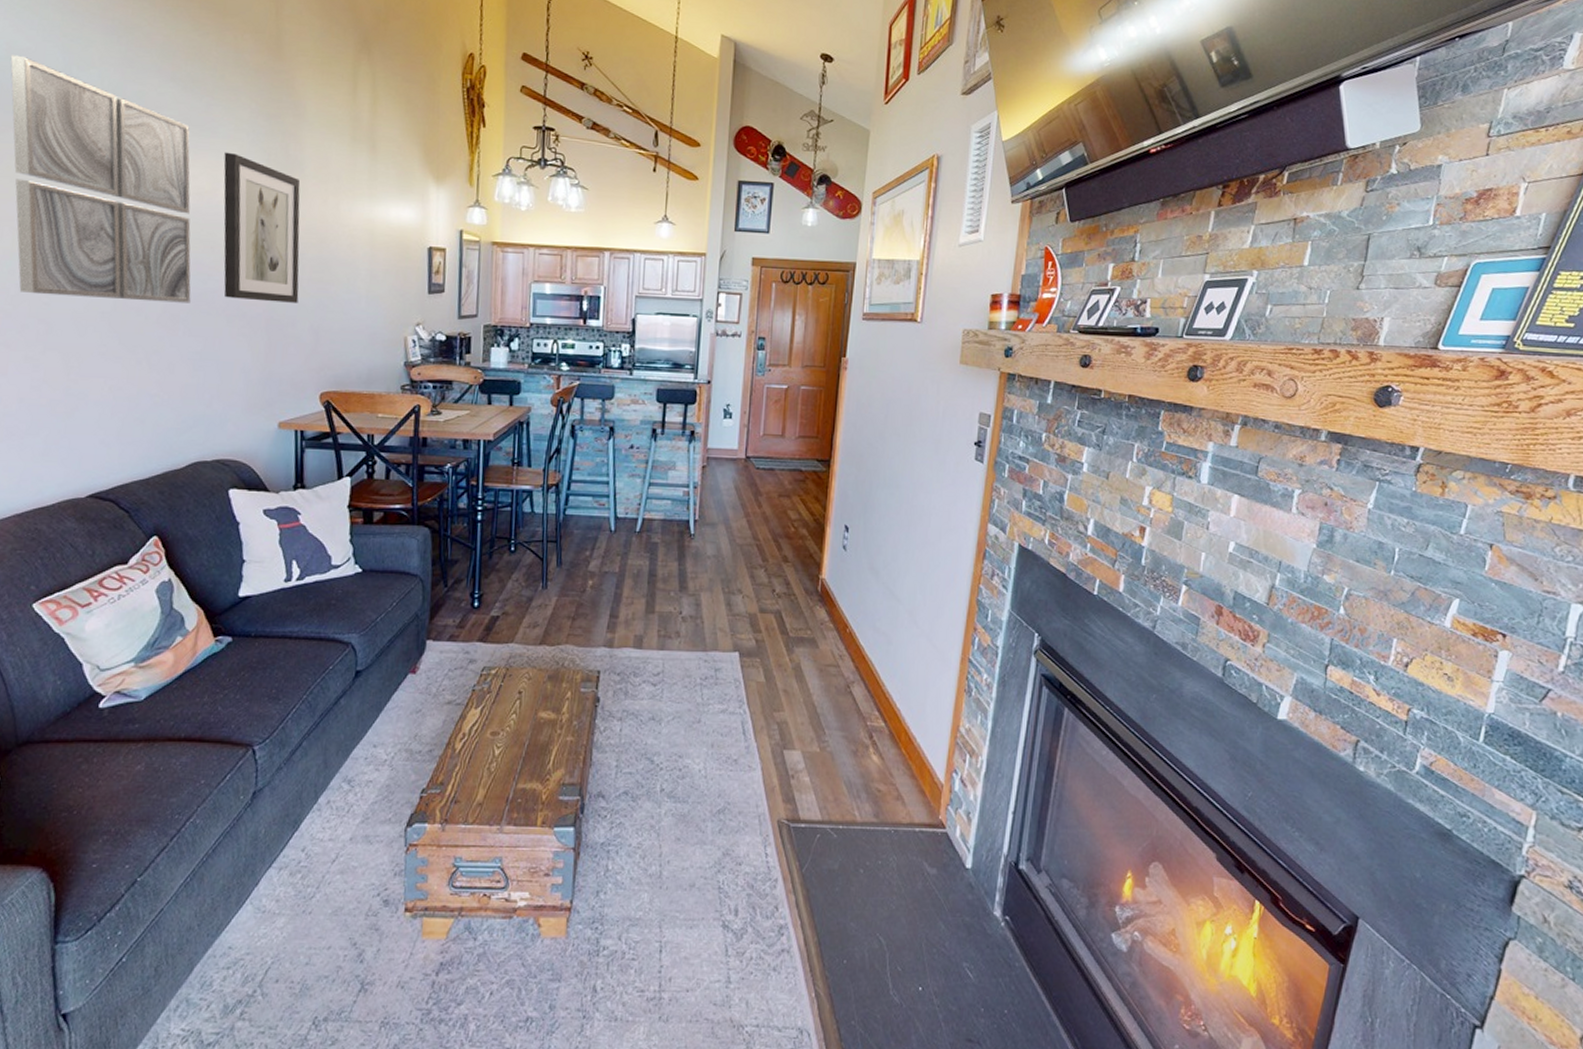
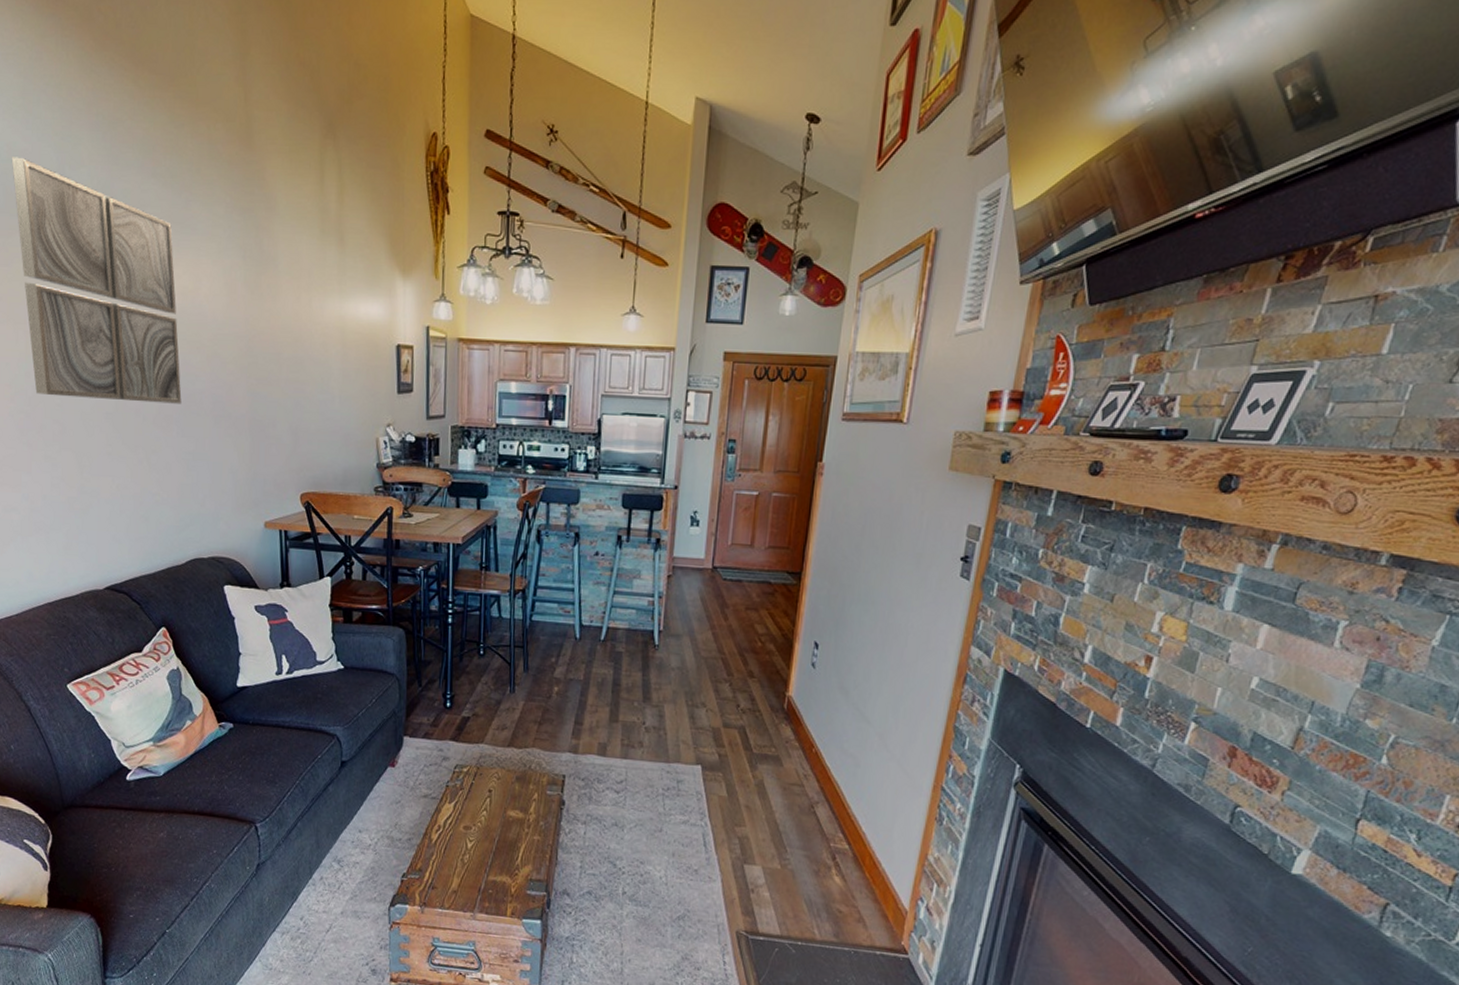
wall art: present [223,152,301,303] -> none [204,249,278,404]

